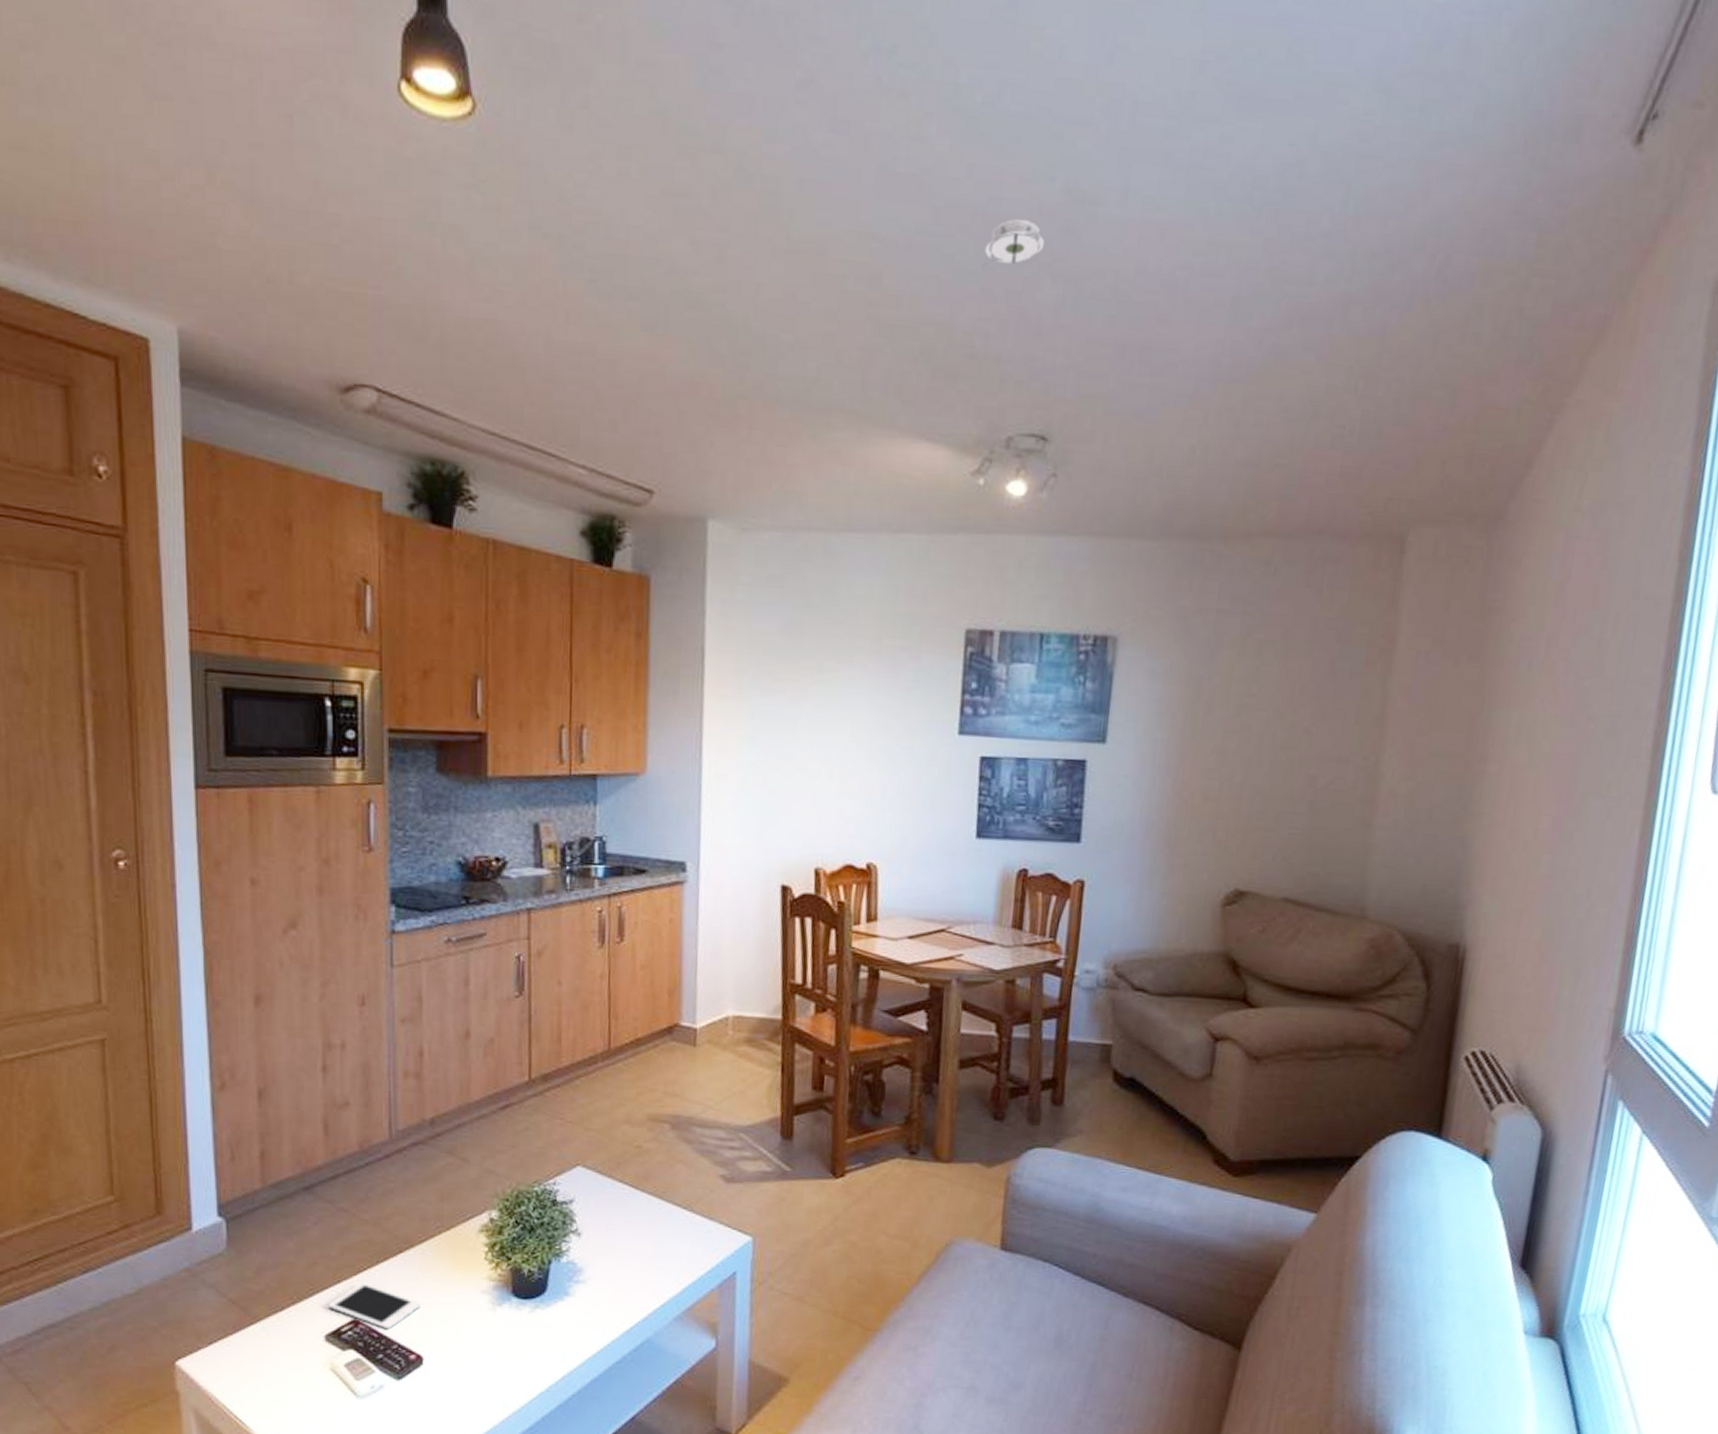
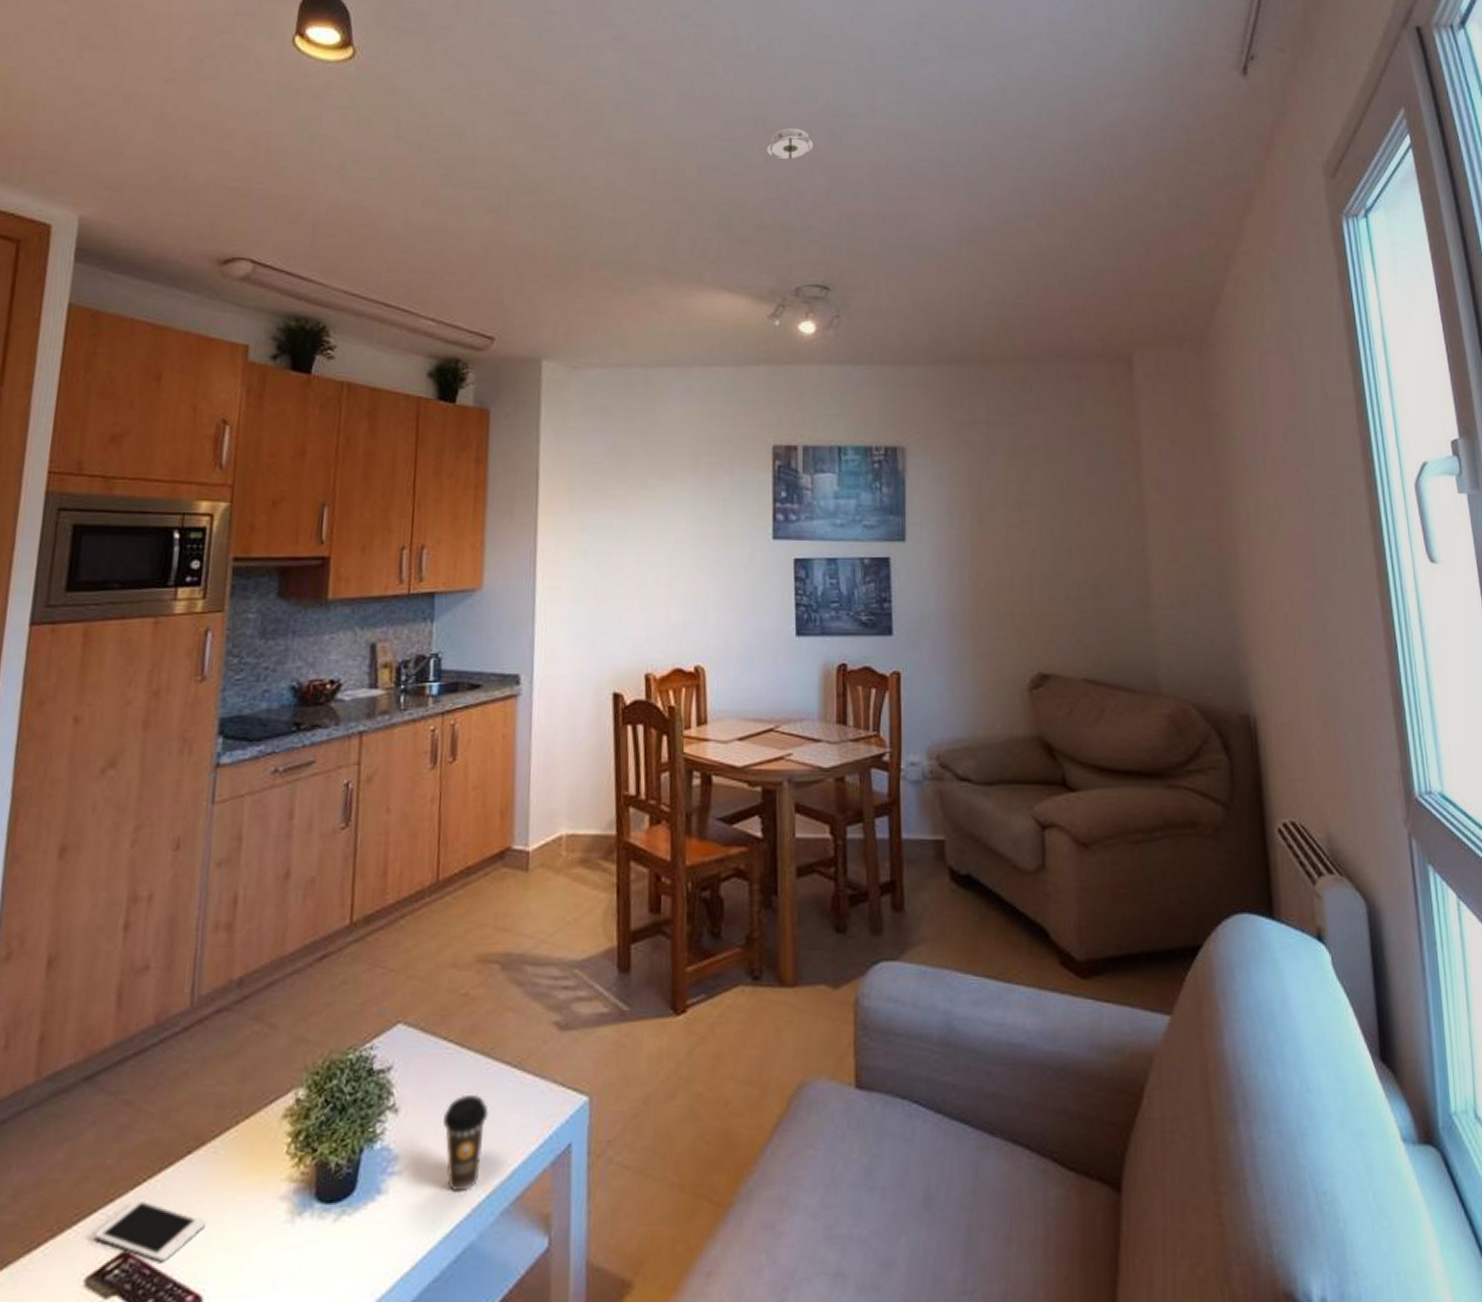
coffee cup: none [621,1228,662,1301] -> present [443,1095,489,1193]

